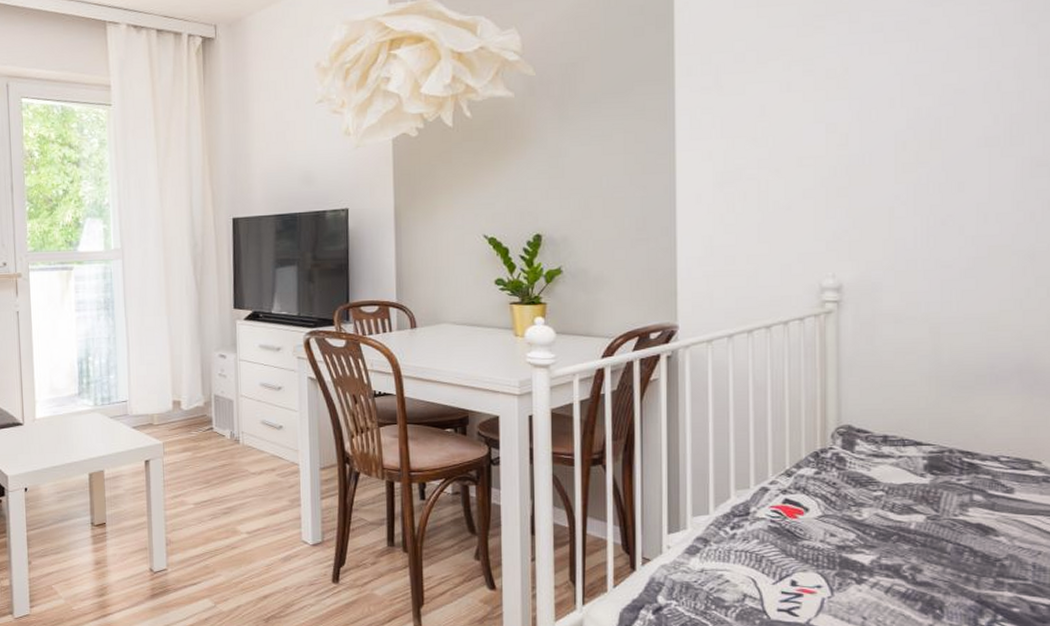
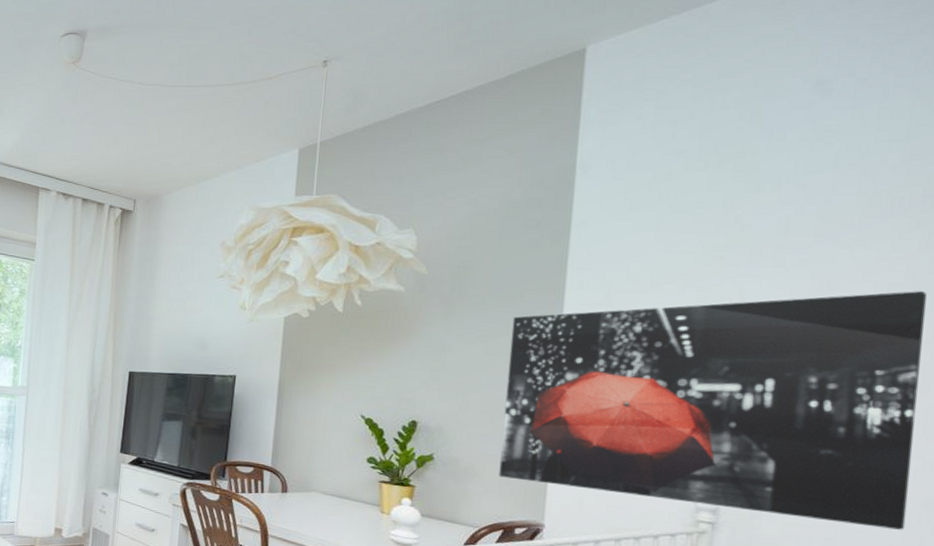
wall art: none [626,43,1015,285] -> present [498,291,928,530]

